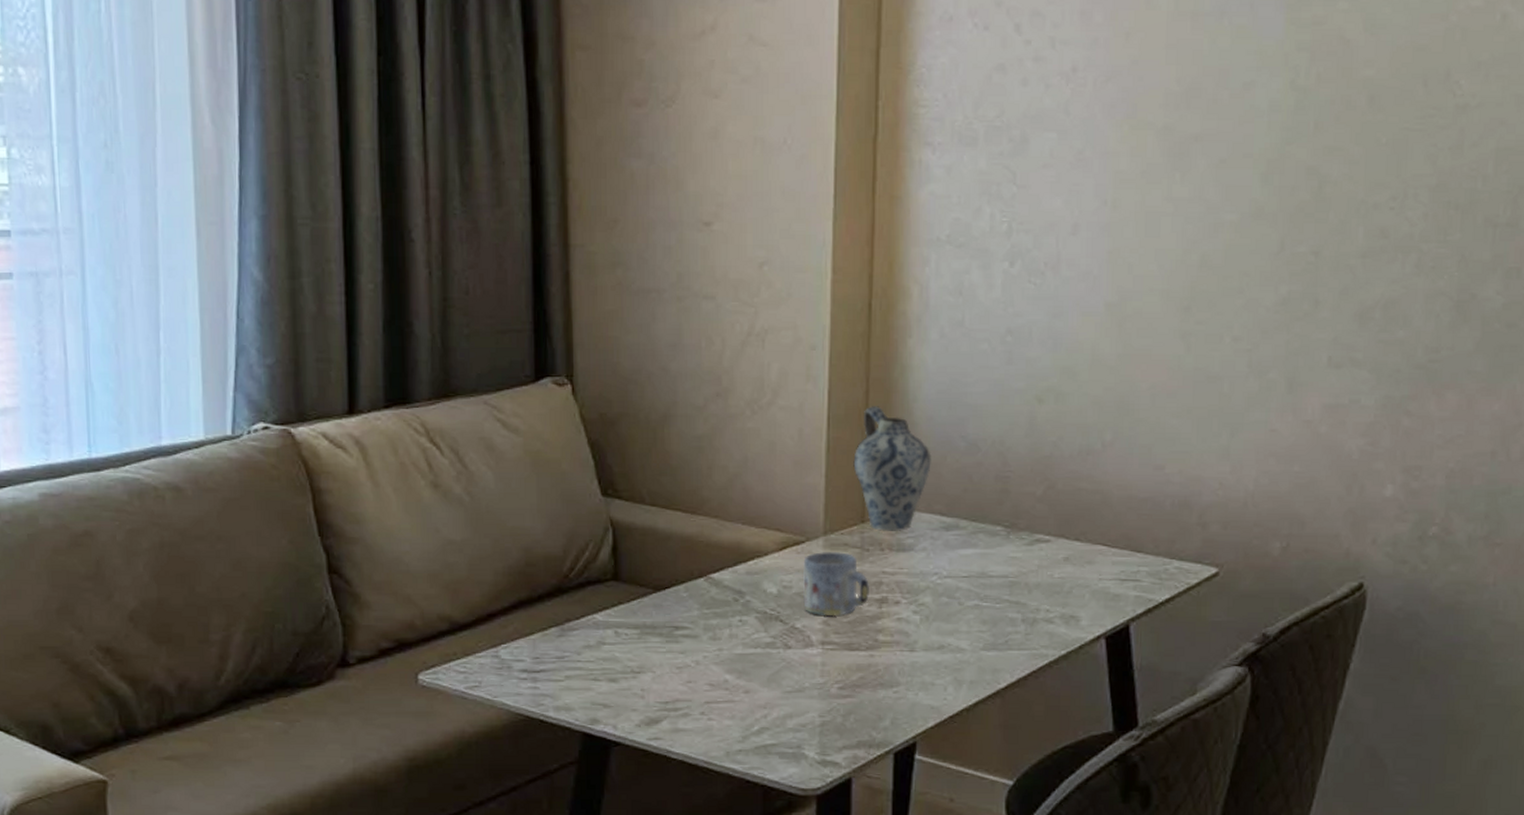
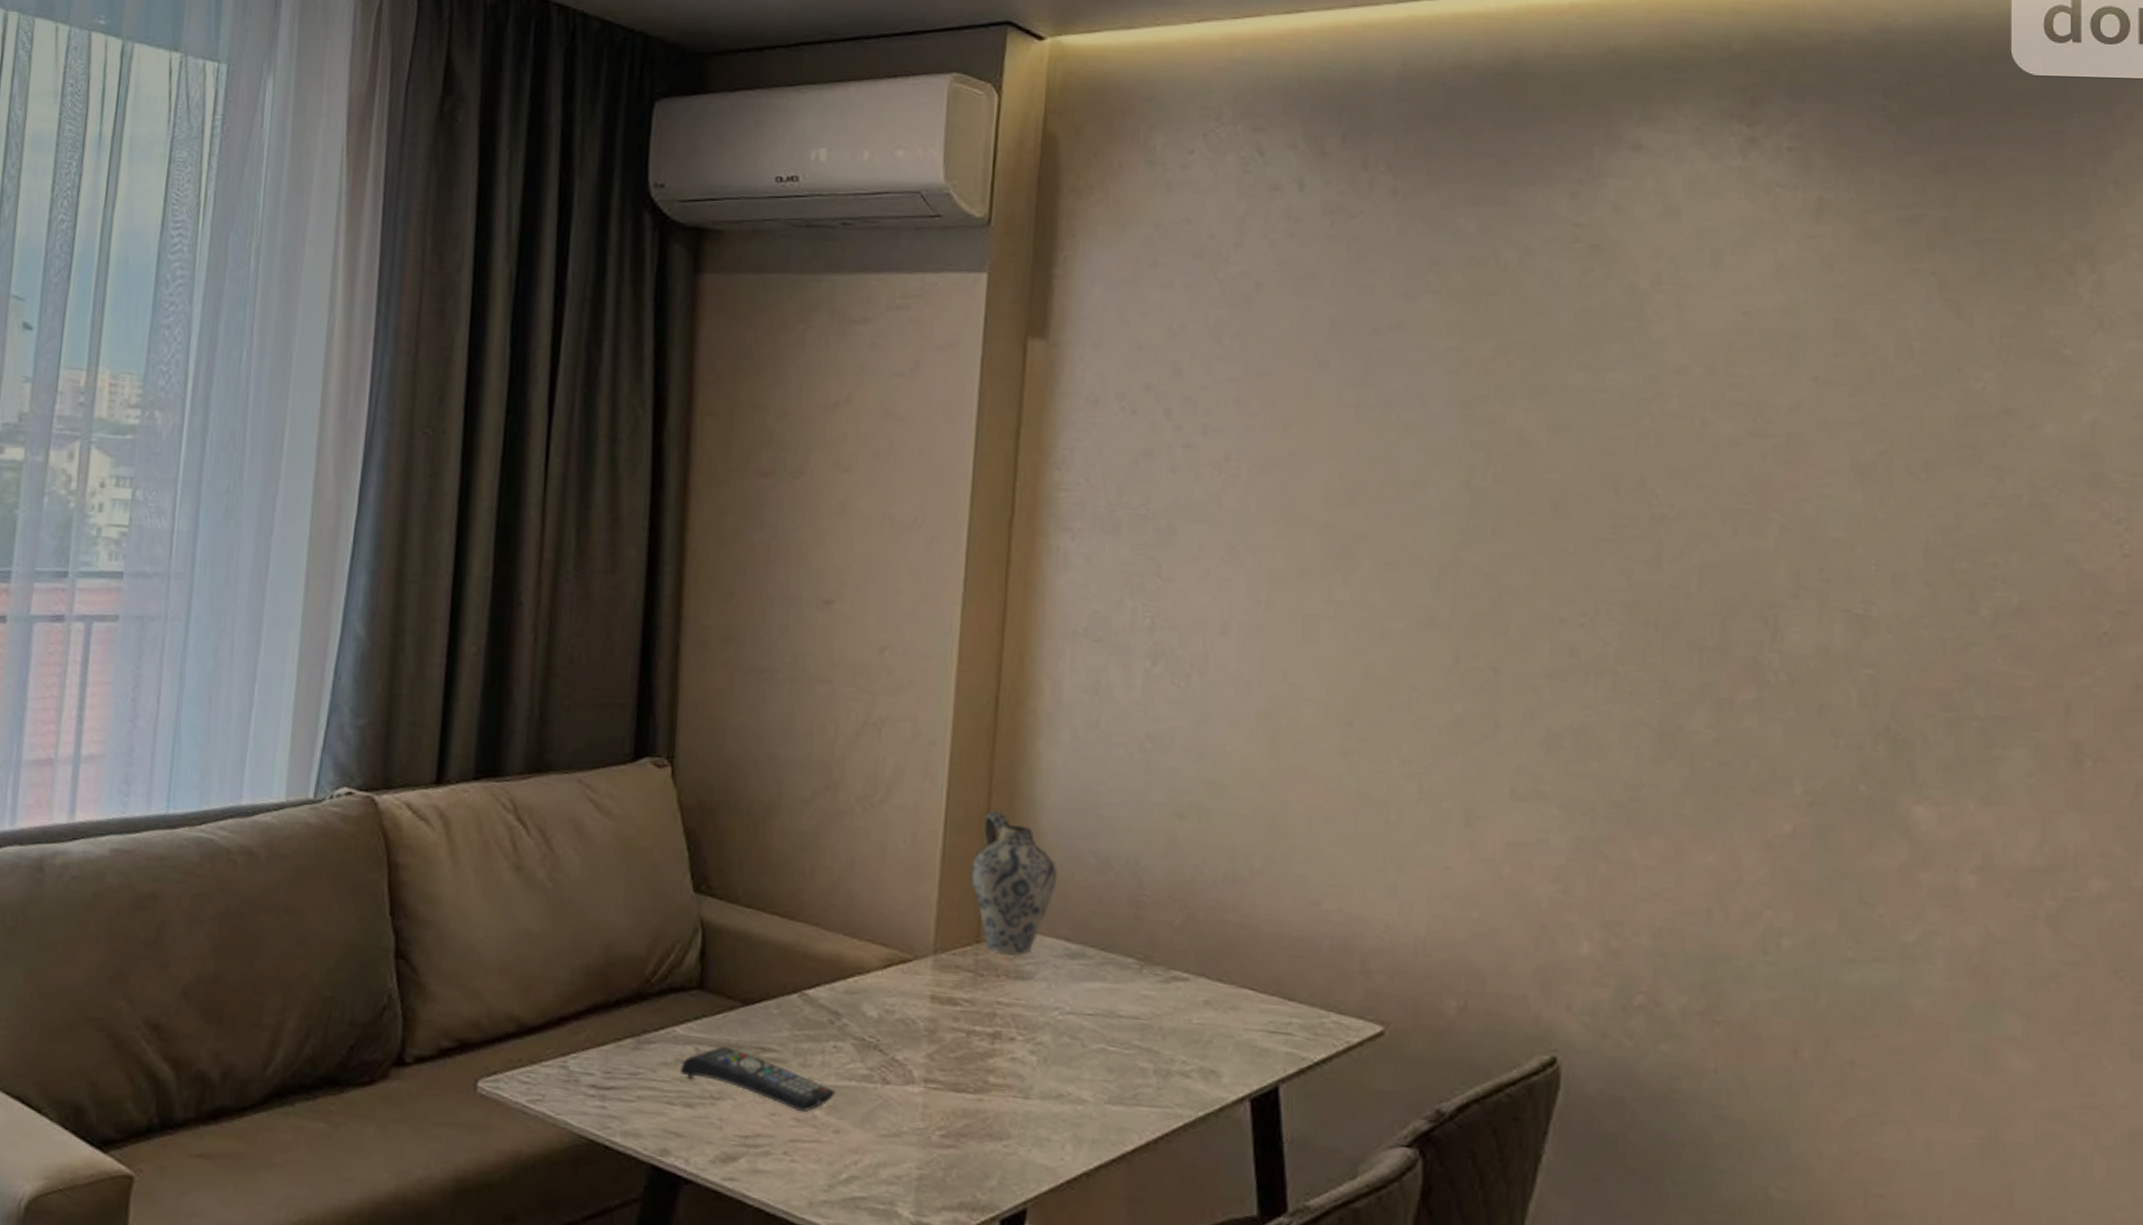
remote control: none [603,627,744,678] -> present [680,1046,836,1113]
mug: present [803,552,870,617] -> none [906,973,983,1050]

